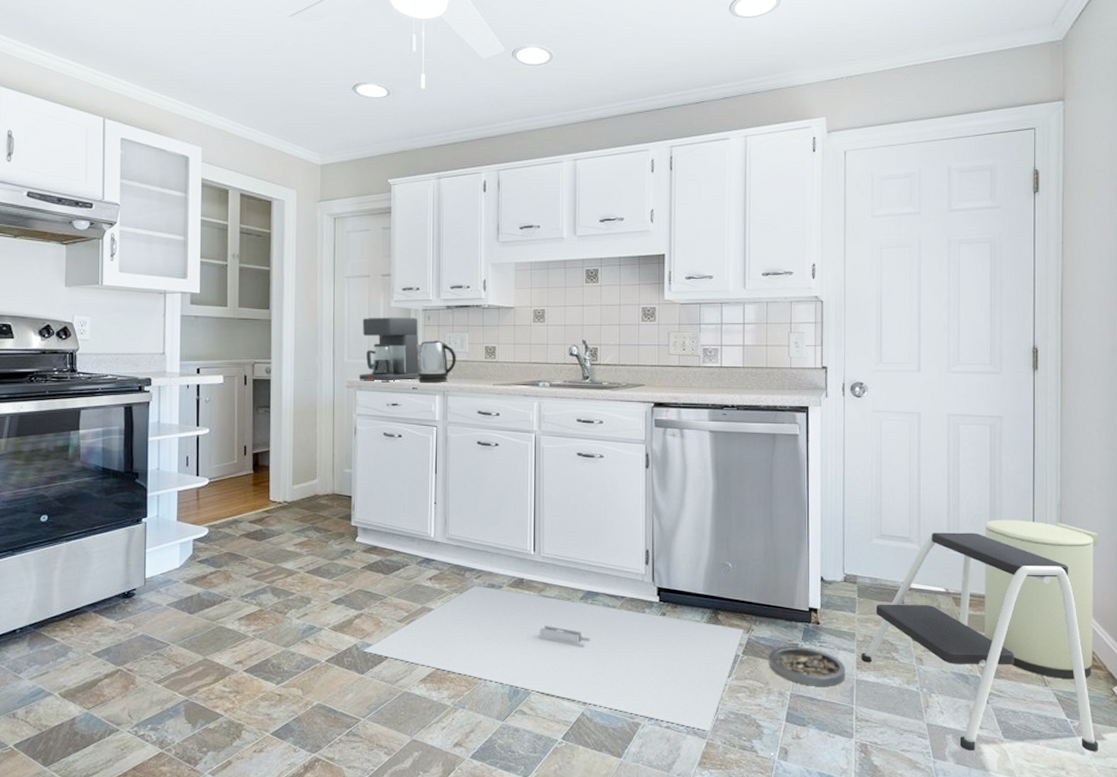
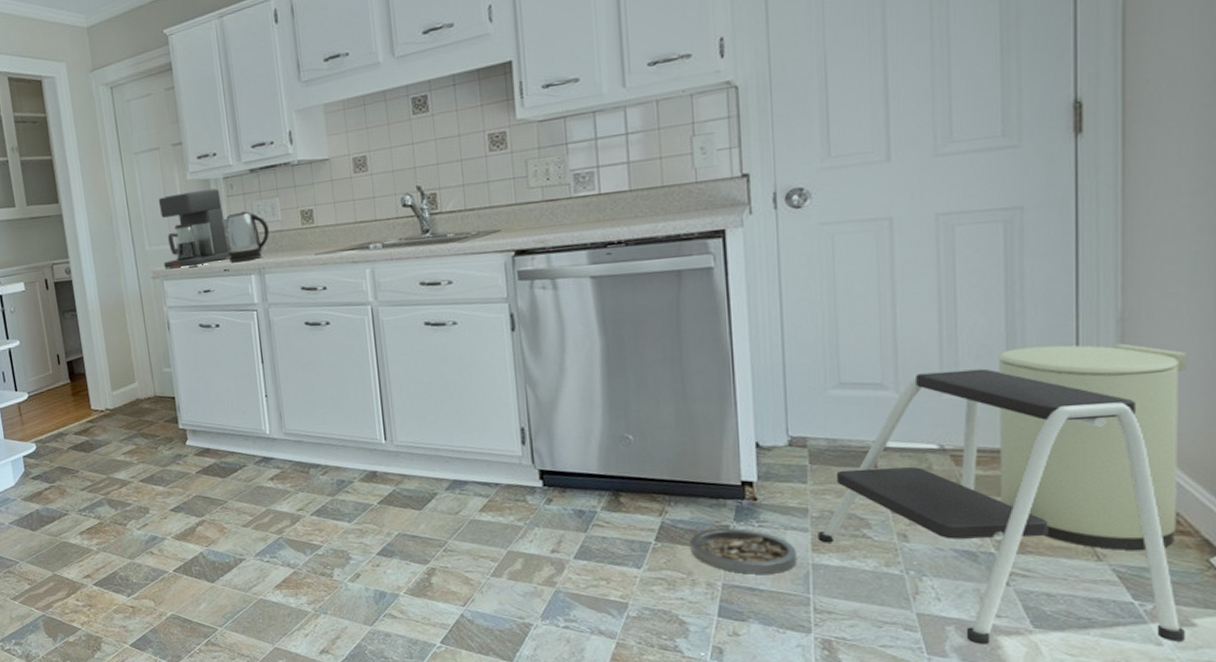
floor mat: present [362,585,744,731] -> none [209,482,656,630]

